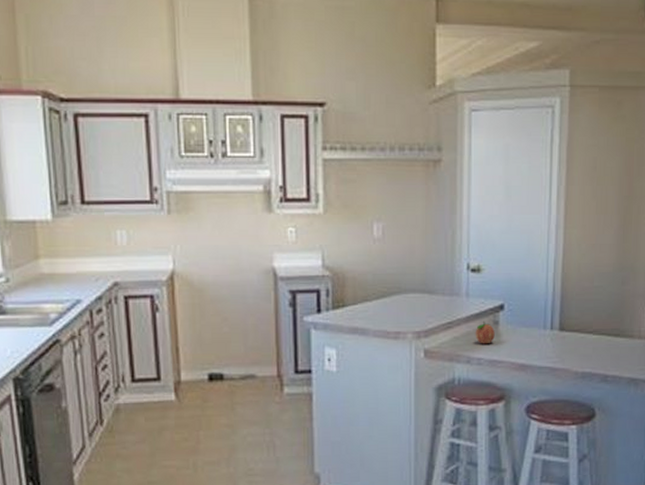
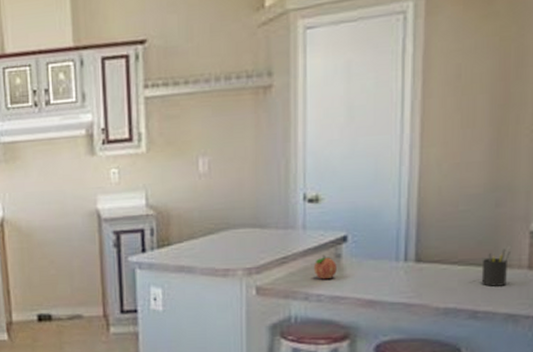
pen holder: none [610,319,634,354] -> present [481,246,512,287]

